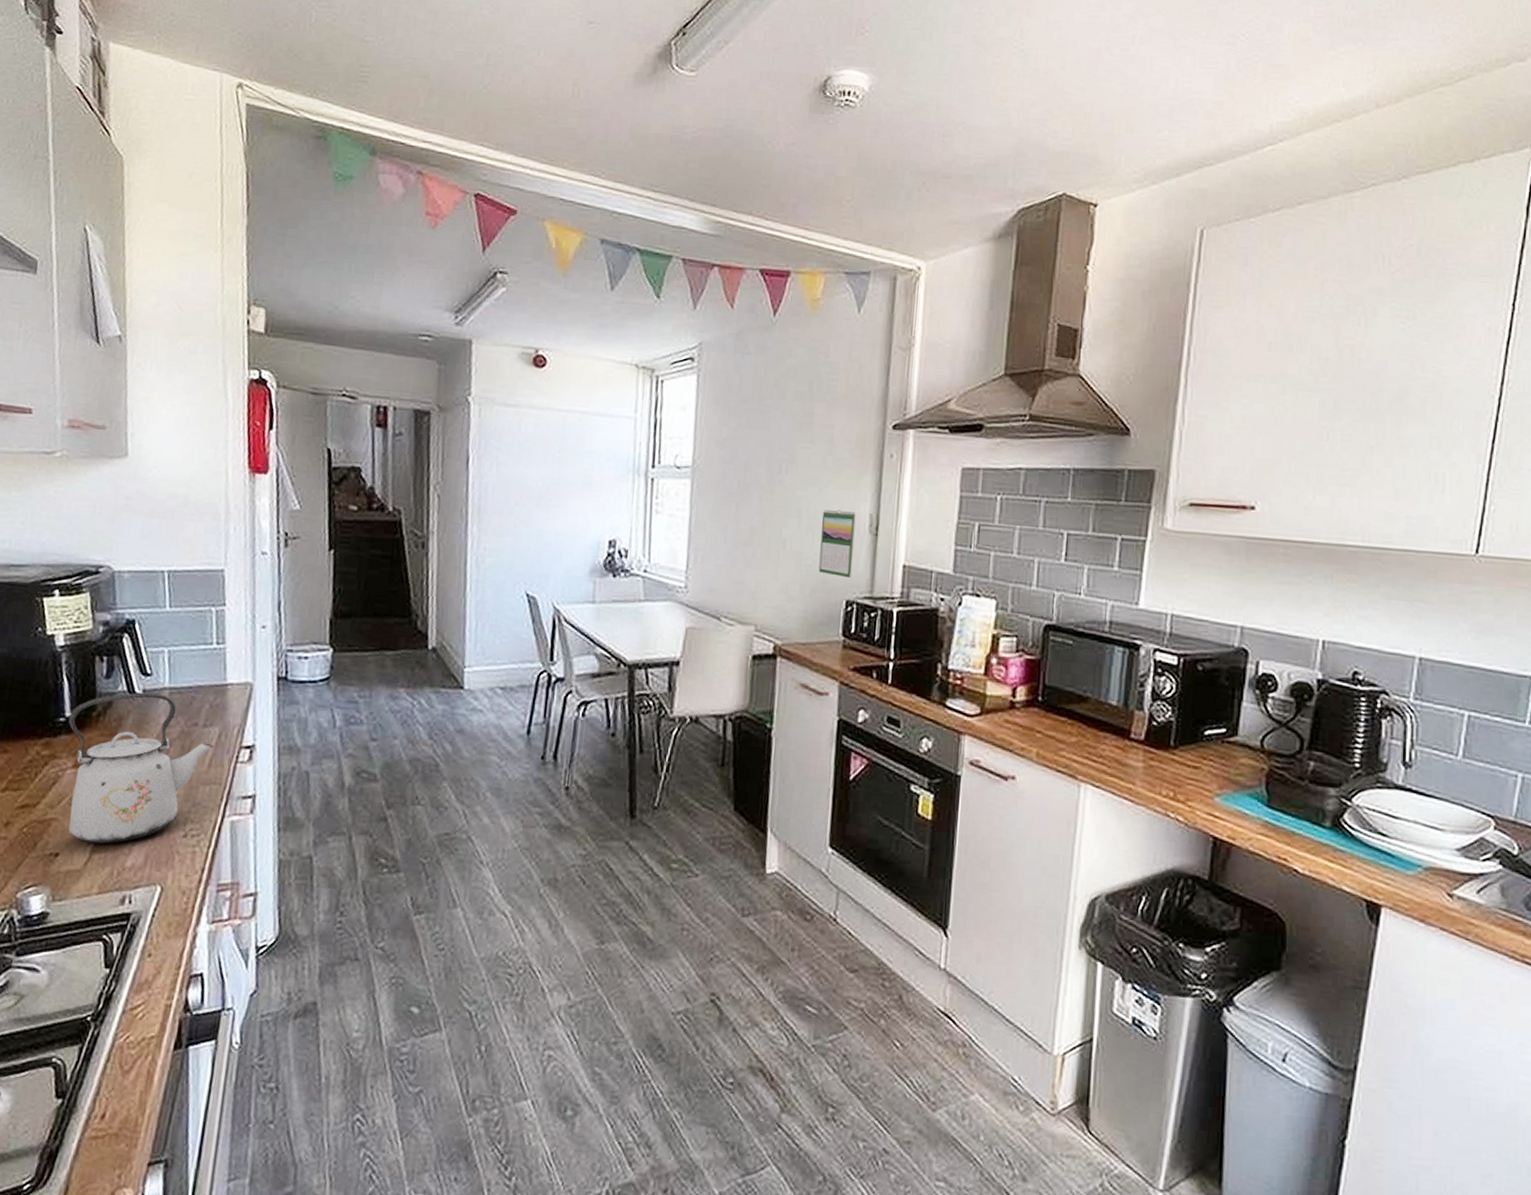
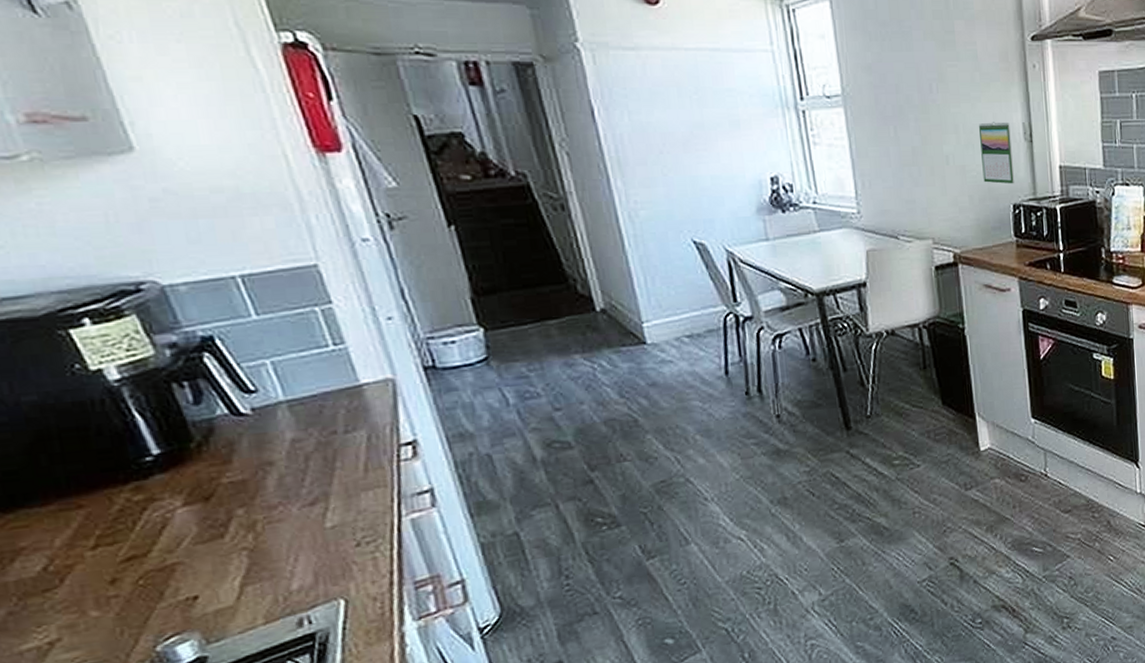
kettle: present [68,692,215,844] -> none [157,408,367,578]

